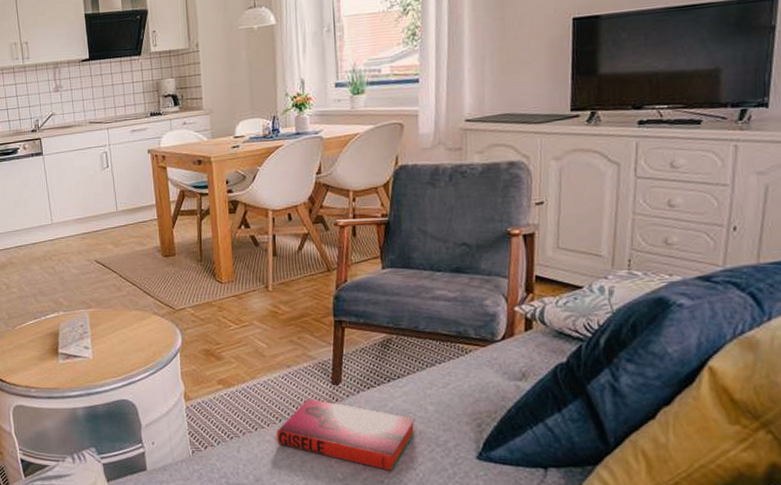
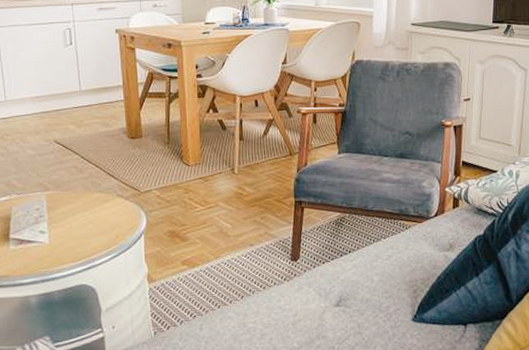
hardback book: present [276,398,416,471] -> none [238,274,363,337]

